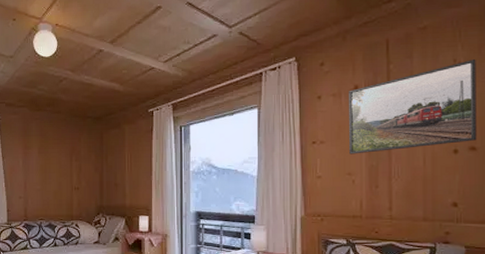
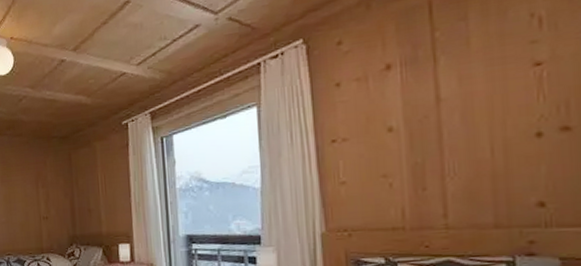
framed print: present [349,59,477,154] -> none [378,10,571,152]

